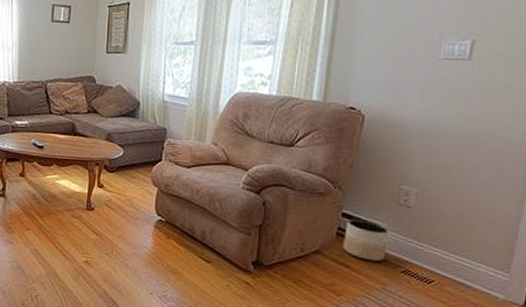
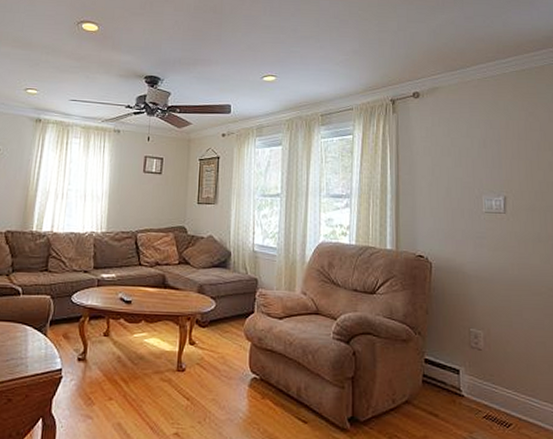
planter: present [342,219,389,262] -> none [429,365,468,408]

